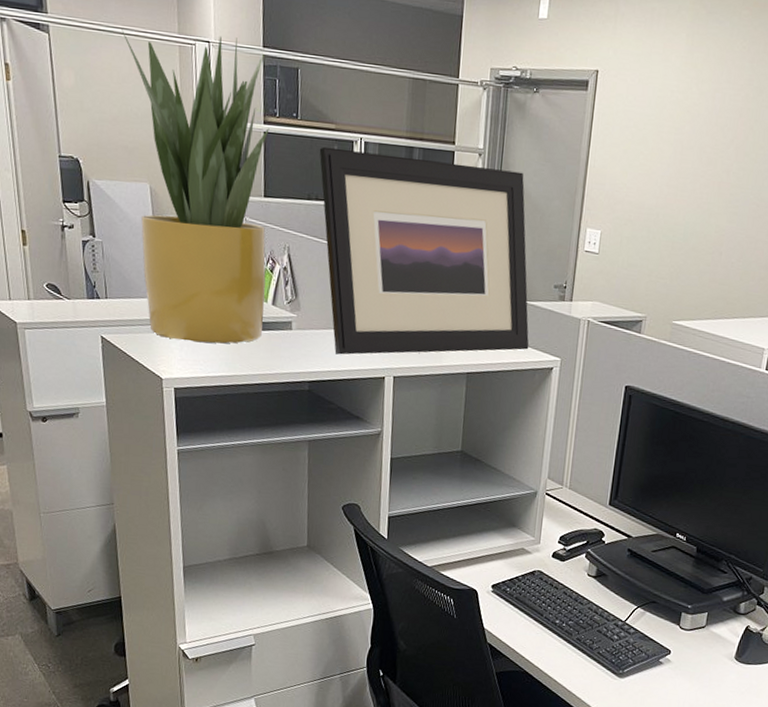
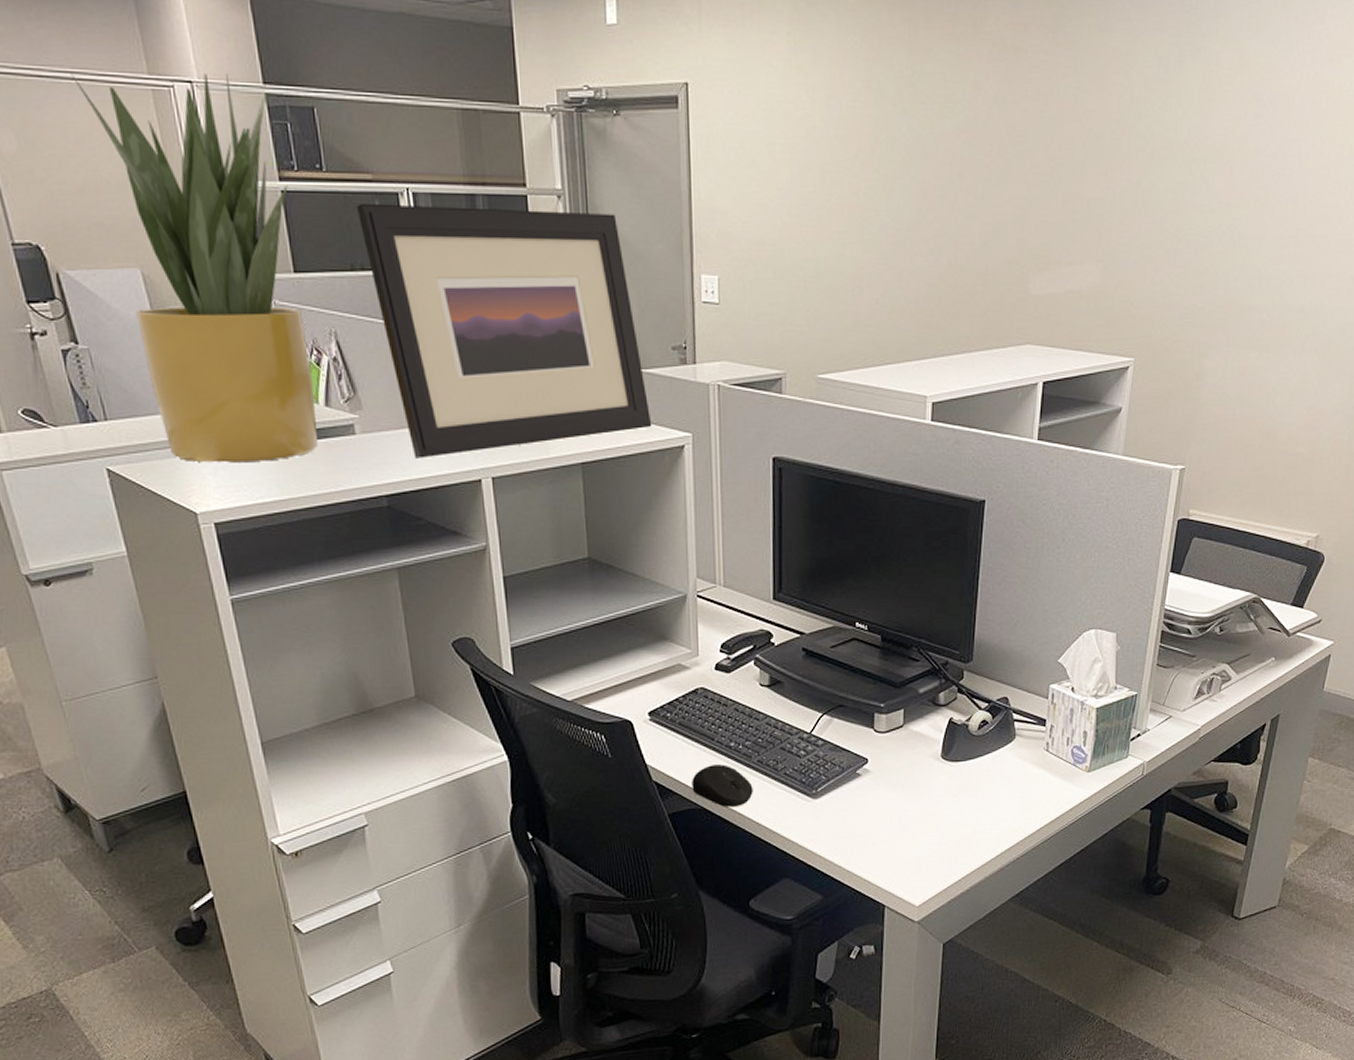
computer mouse: none [519,636,570,675] -> present [692,764,753,807]

